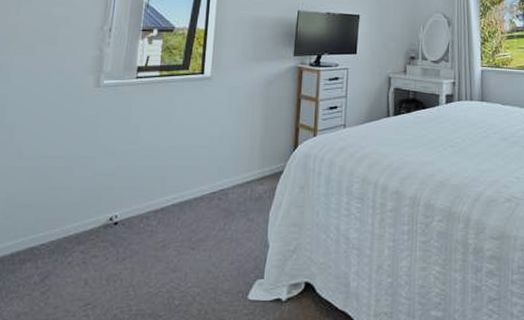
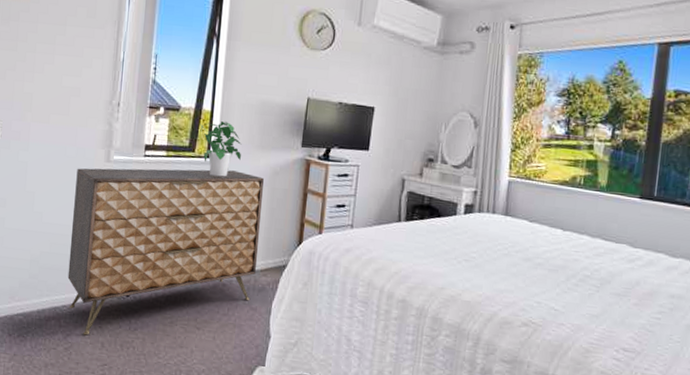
dresser: none [48,84,258,274] -> present [67,168,264,335]
potted plant: none [193,38,236,91] -> present [199,121,242,177]

